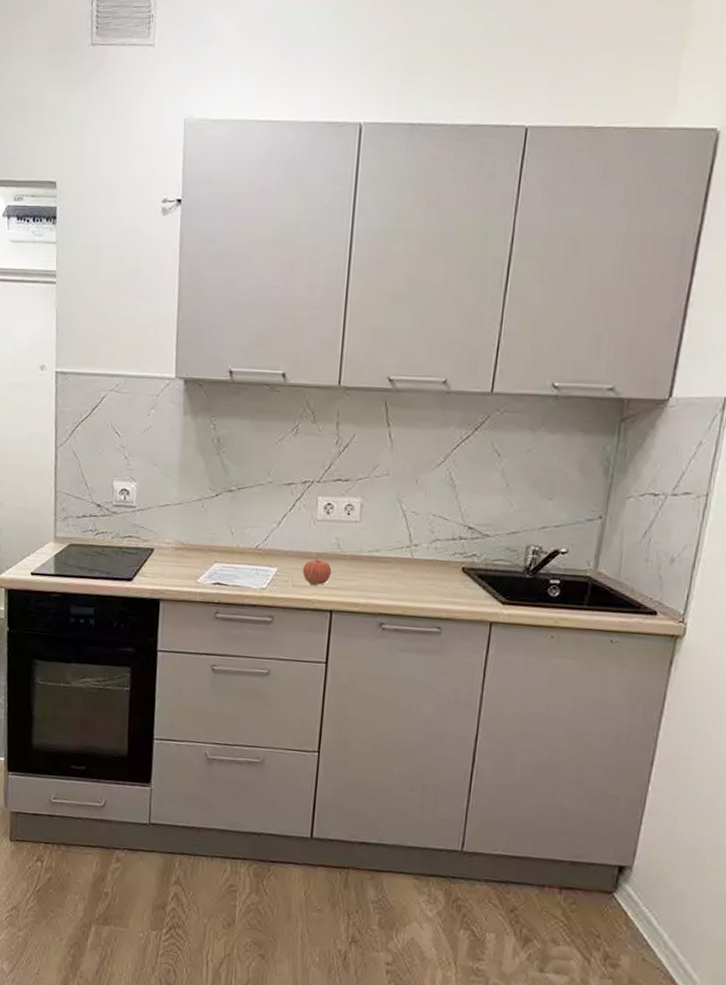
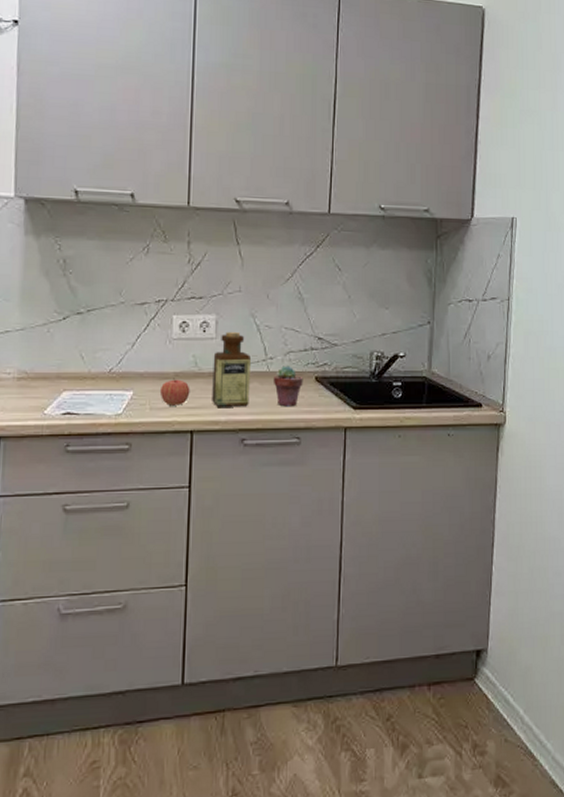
bottle: none [352,515,396,592] -> present [212,331,252,407]
potted succulent: none [416,553,449,596] -> present [273,366,303,407]

